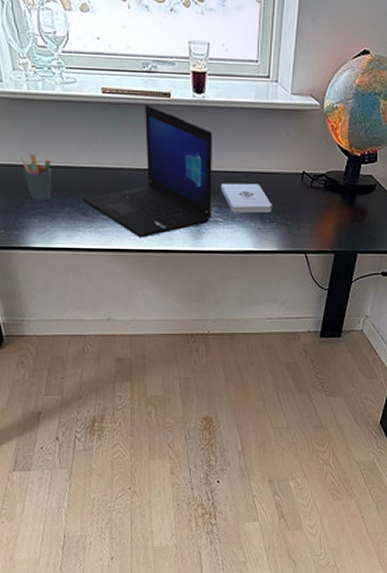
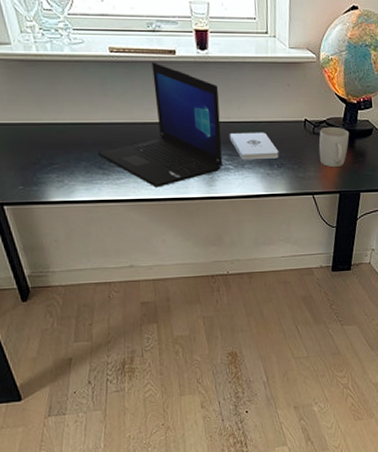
pen holder: present [20,154,52,202] -> none [33,112,68,158]
mug: none [315,180,350,225] -> present [318,126,350,168]

